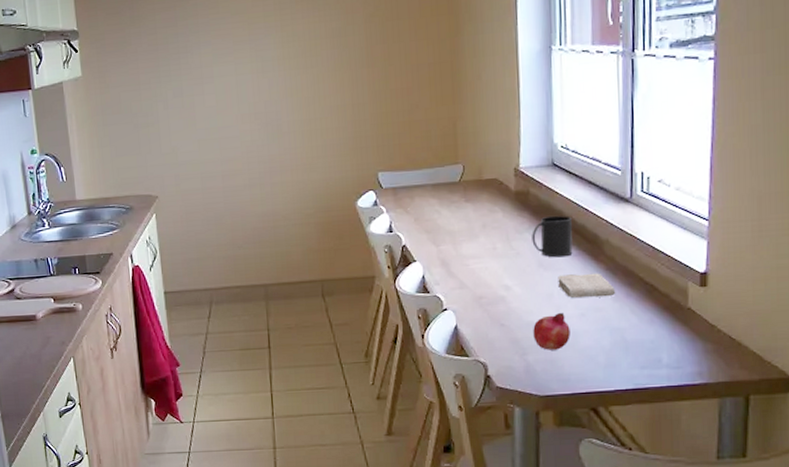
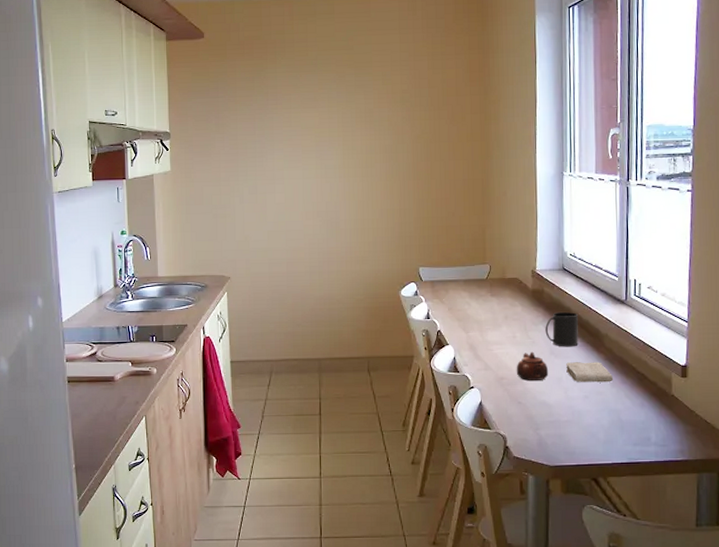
teapot: none [497,264,537,300] -> present [516,351,549,382]
fruit: present [533,312,570,350] -> none [545,394,576,426]

